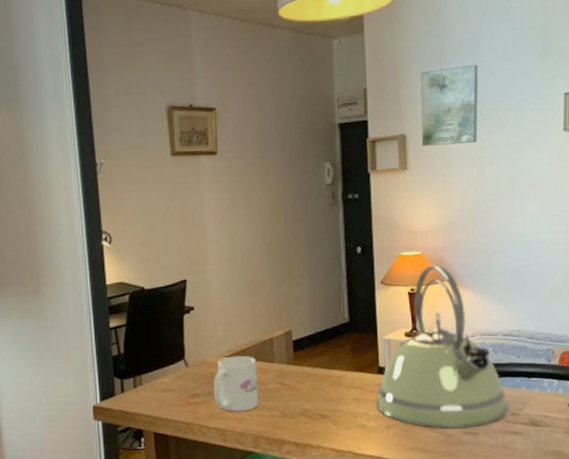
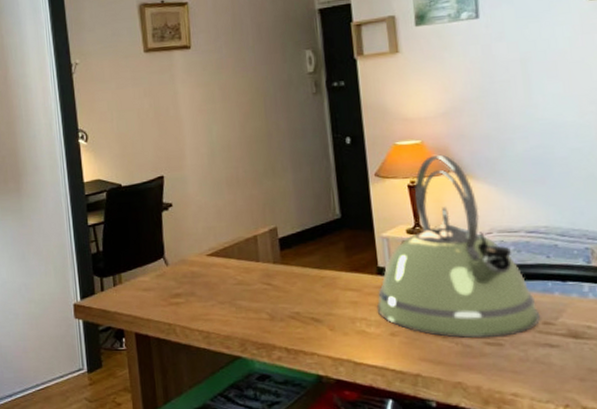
mug: present [214,355,259,412] -> none [195,253,245,314]

